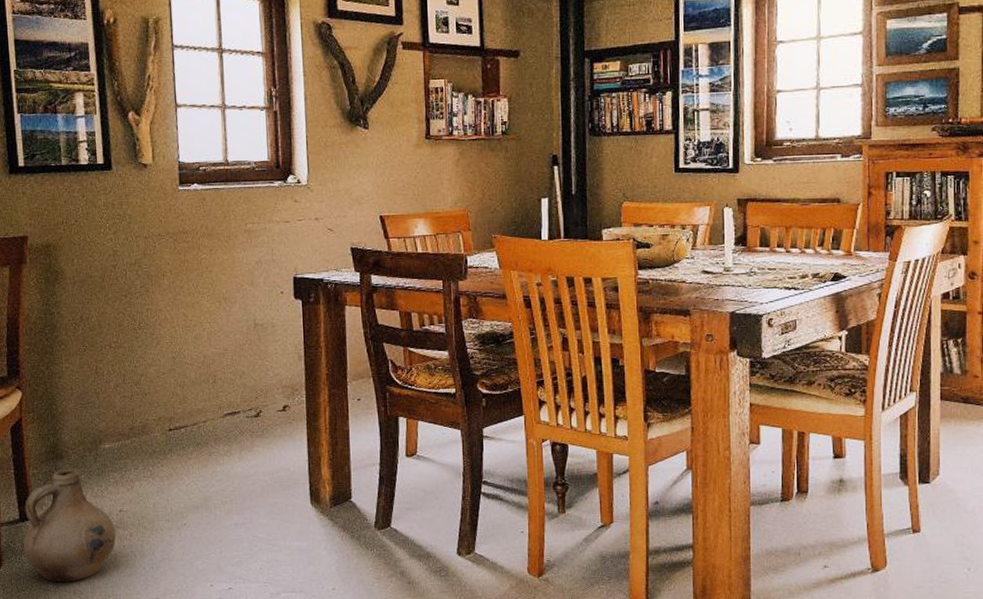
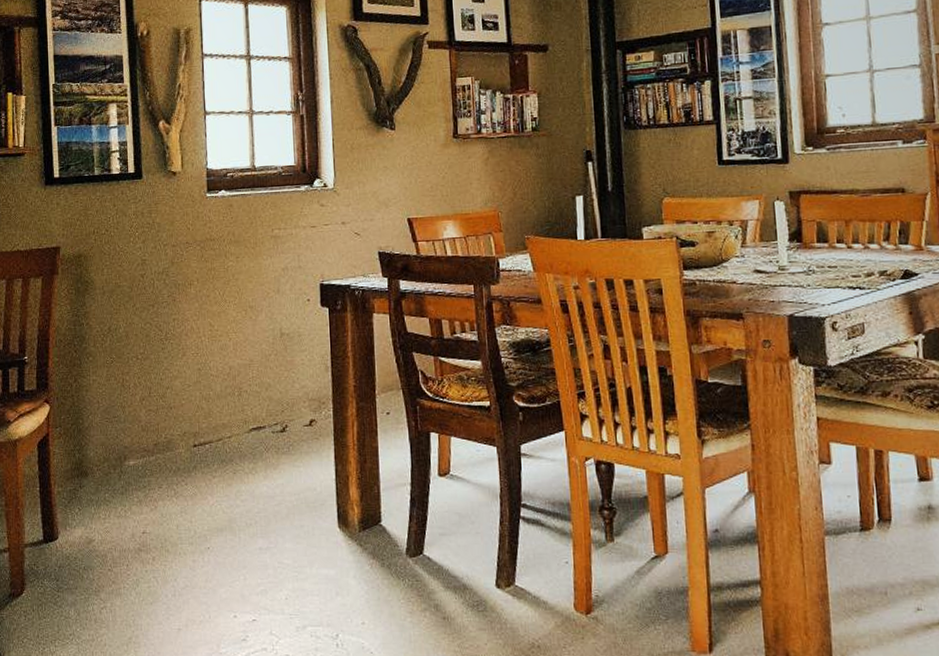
ceramic jug: present [23,469,116,583] -> none [46,487,139,610]

